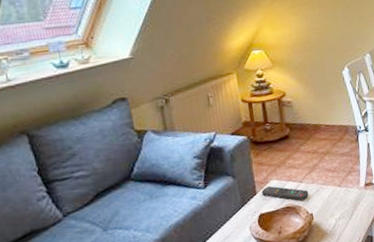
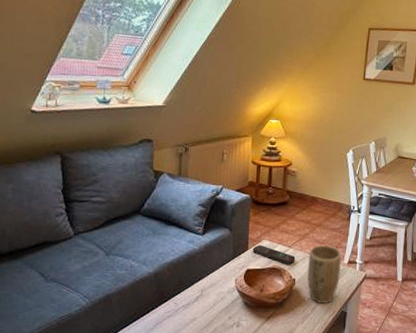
plant pot: none [322,171,359,234] -> present [307,245,341,304]

